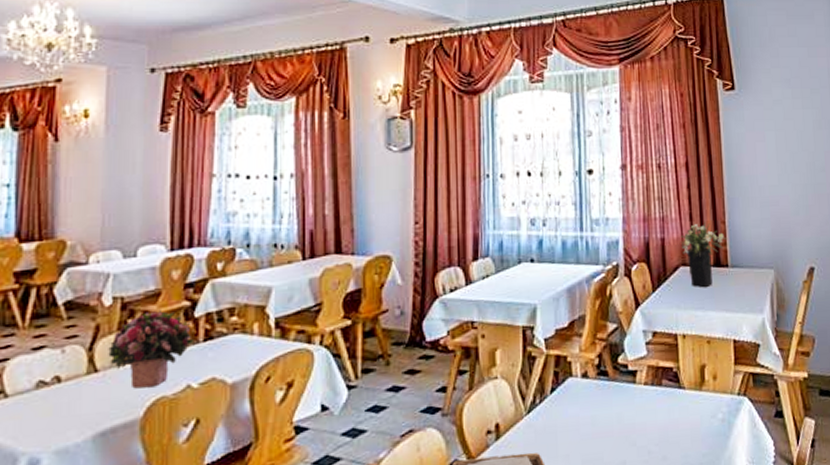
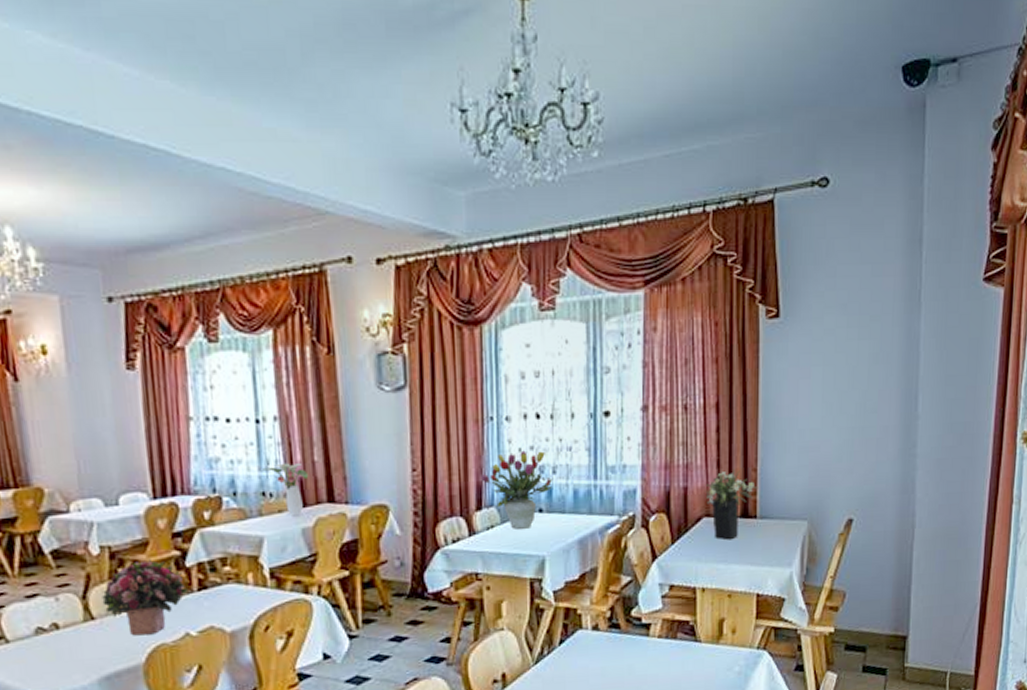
flower arrangement: none [275,216,319,269] -> present [261,463,309,518]
flower arrangement: none [478,205,543,280] -> present [481,450,553,530]

